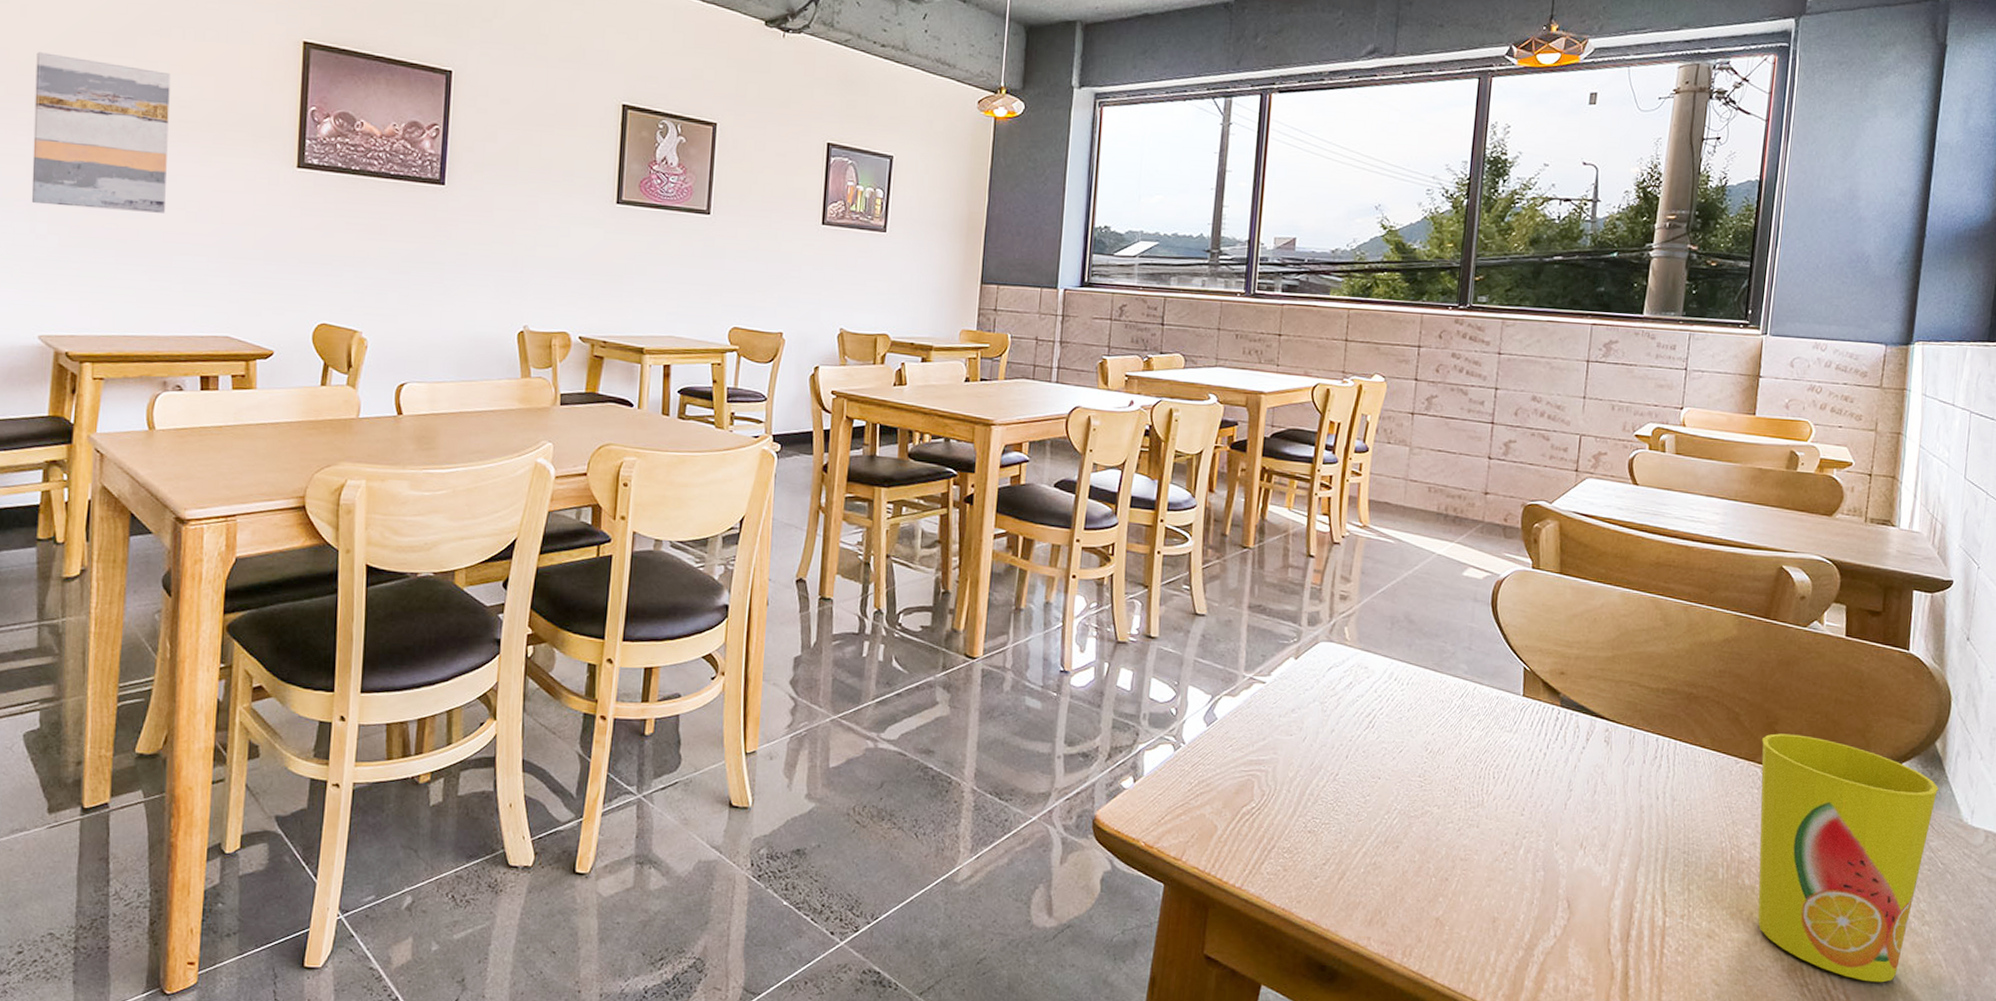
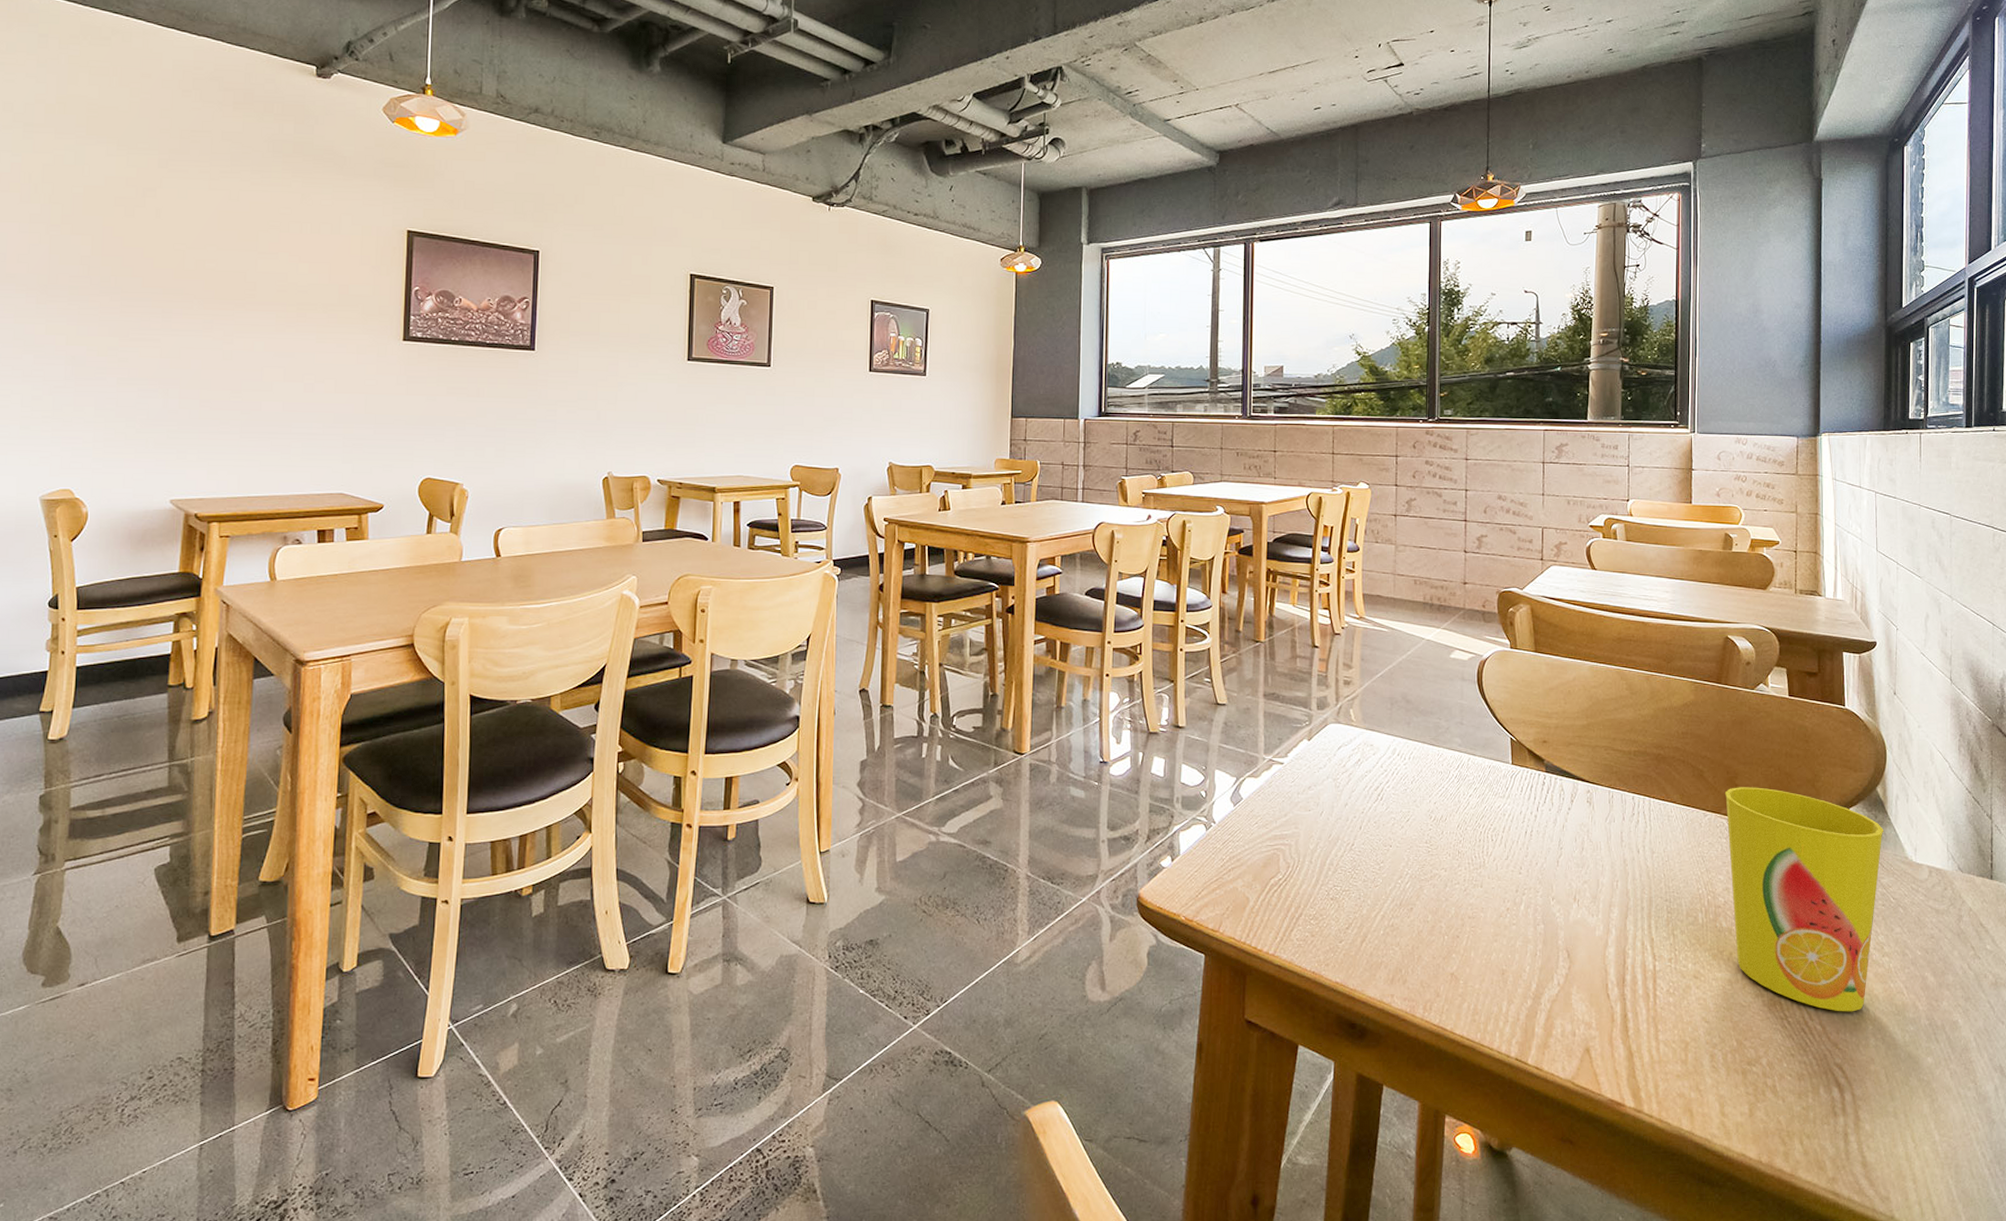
wall art: present [31,52,171,213] -> none [164,248,290,386]

